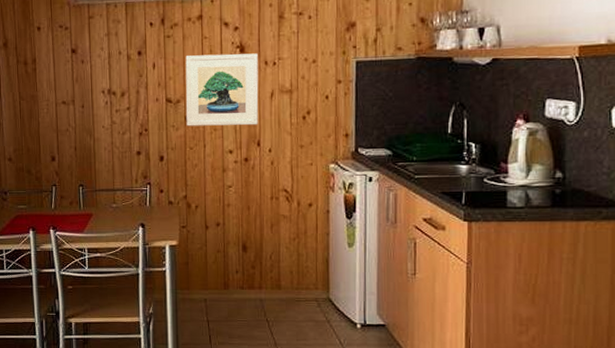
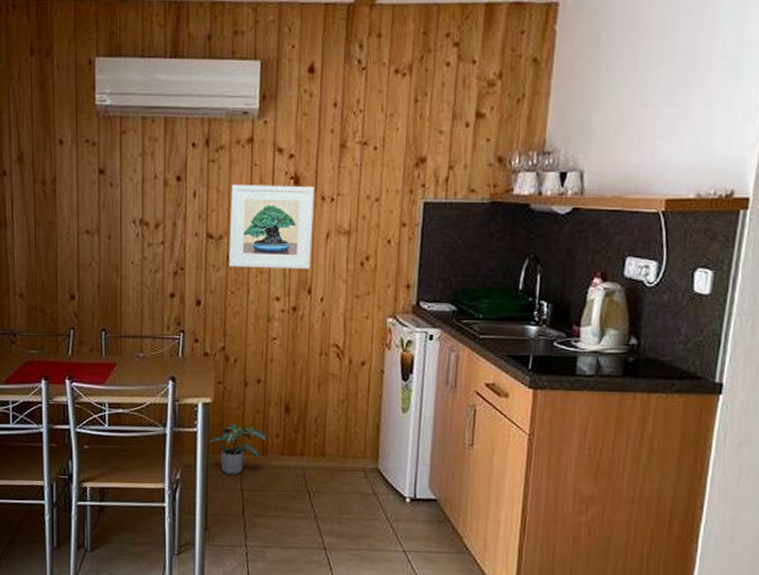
potted plant: none [176,262,228,308] -> present [209,423,267,475]

